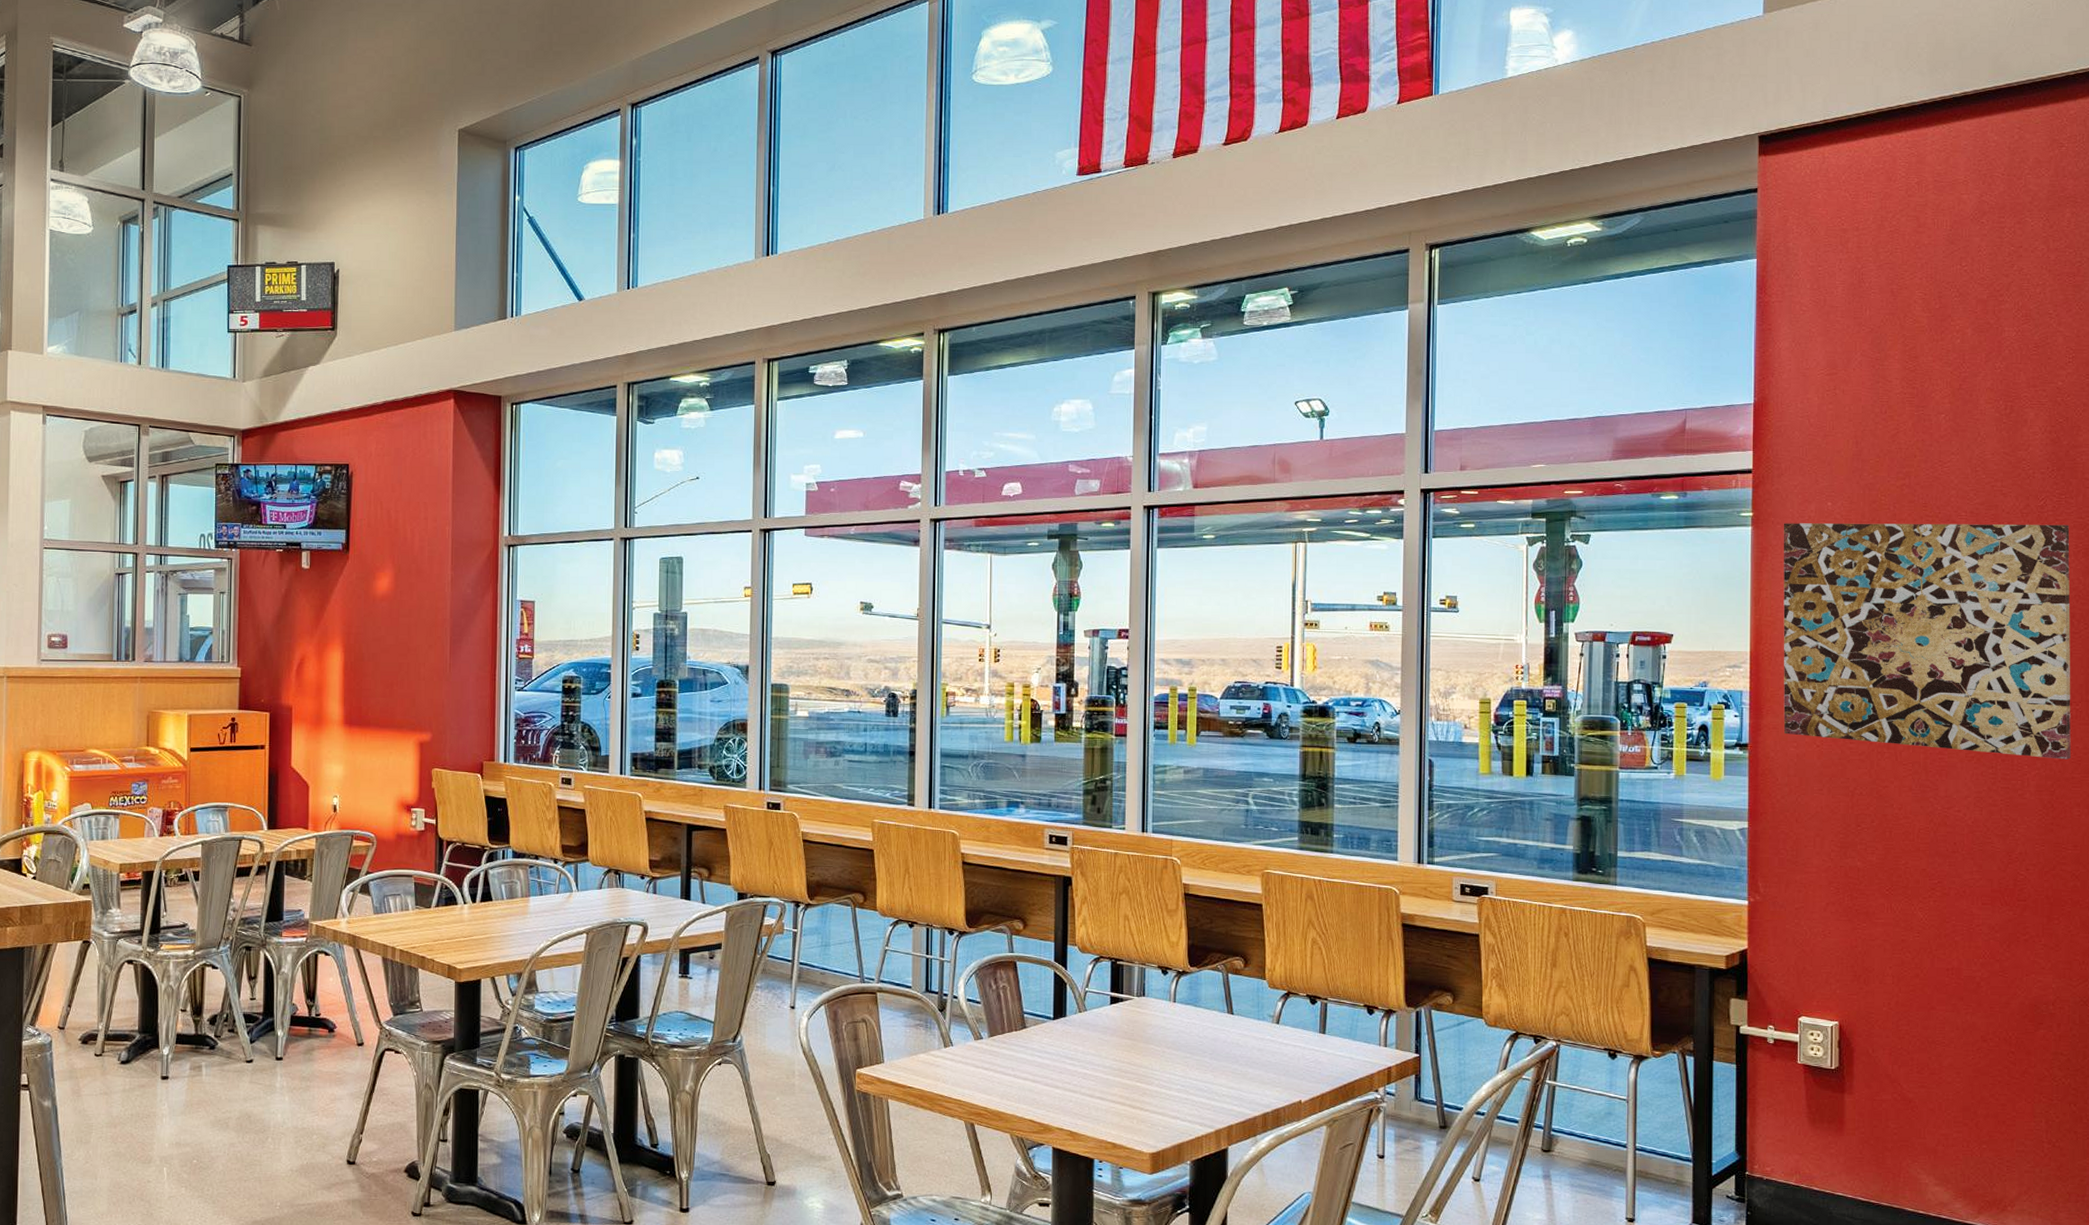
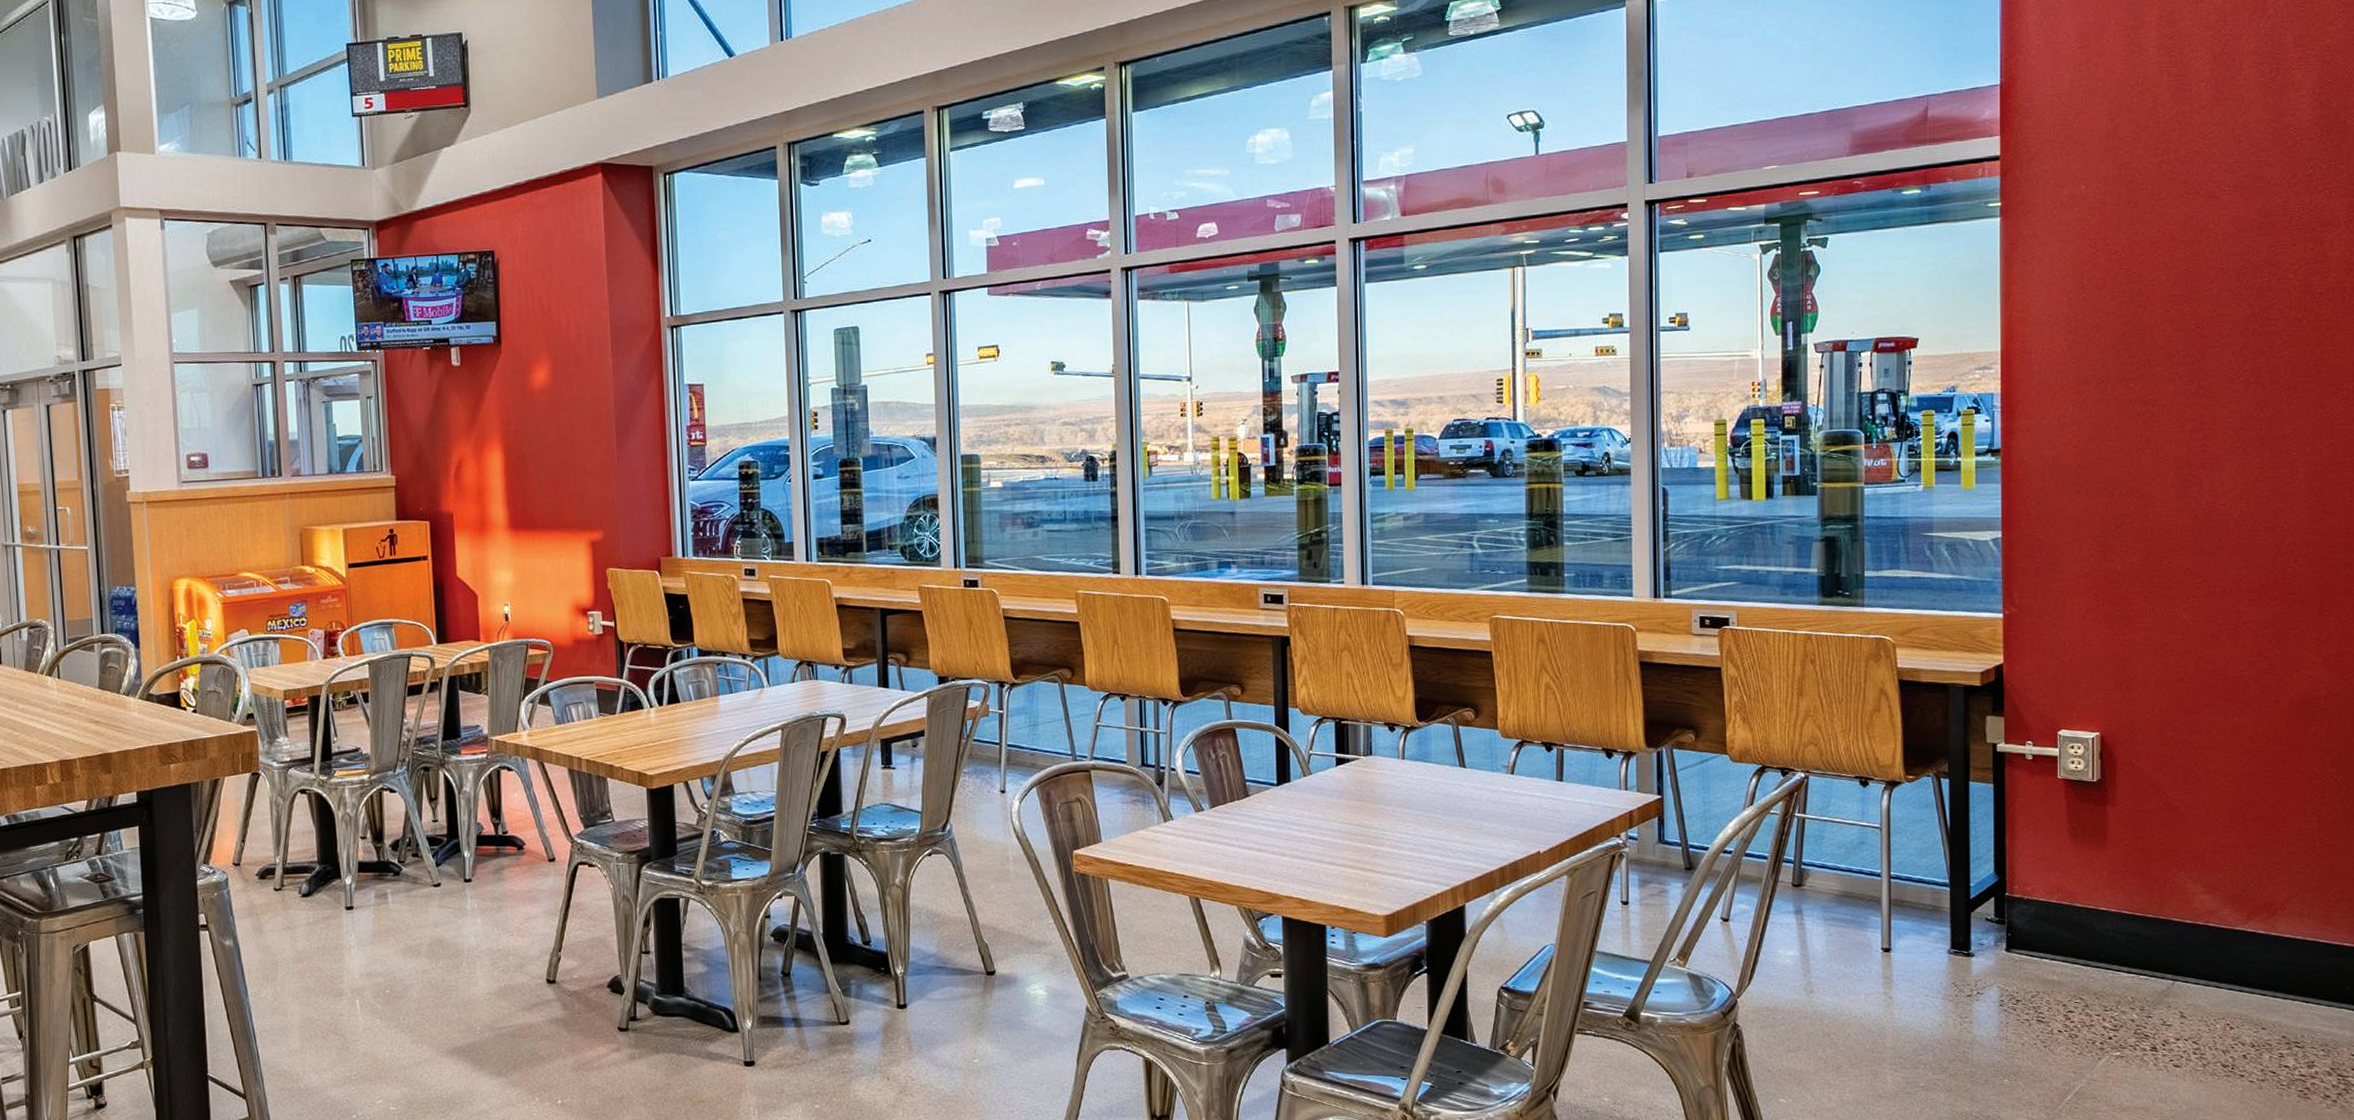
wall art: present [1783,523,2071,760] -> none [2034,193,2342,444]

